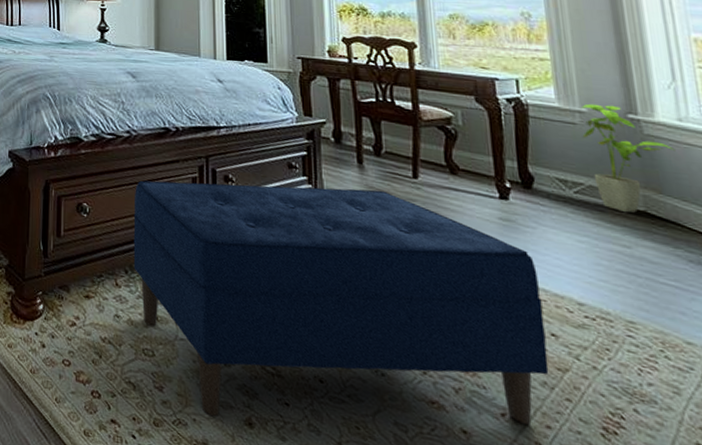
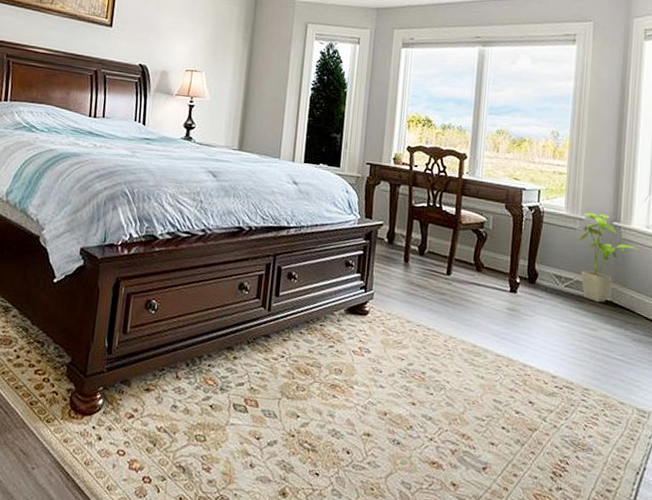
bench: present [133,180,549,425] -> none [195,278,528,491]

